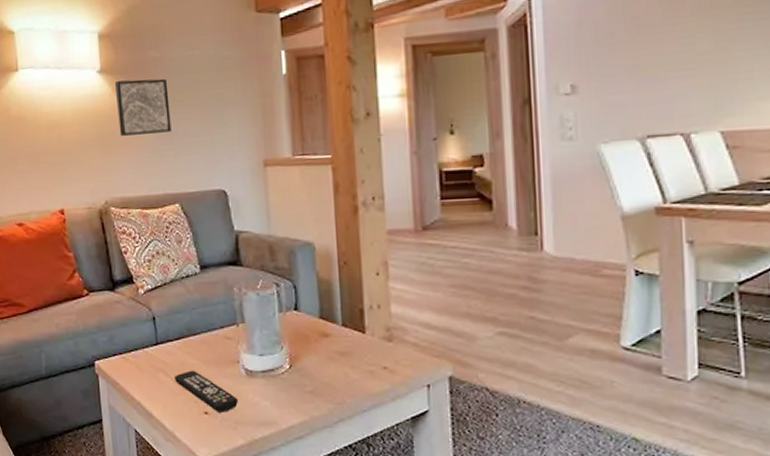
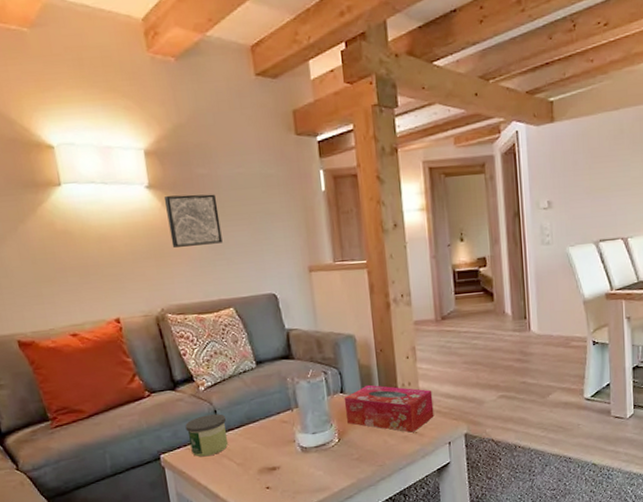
candle: none [122,321,166,369] -> present [185,414,229,457]
remote control: present [173,370,238,413] -> none [236,453,296,486]
tissue box: none [298,303,410,367] -> present [344,384,435,433]

